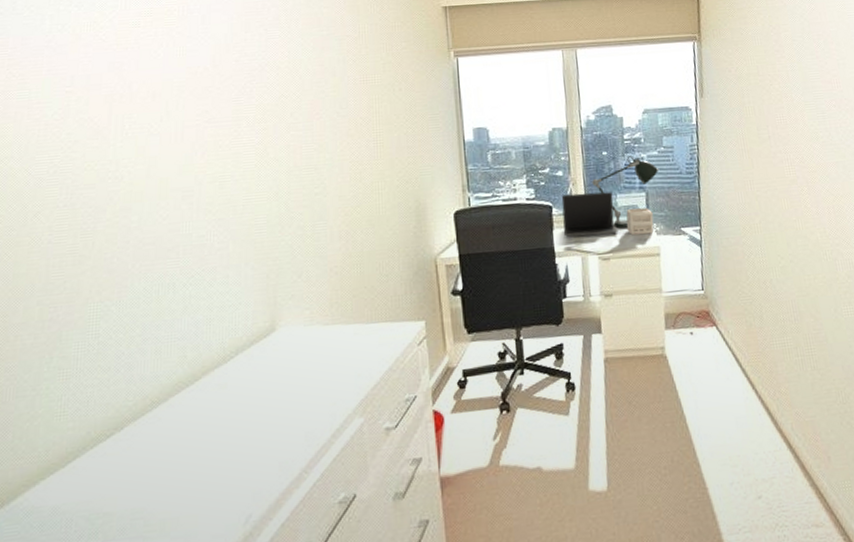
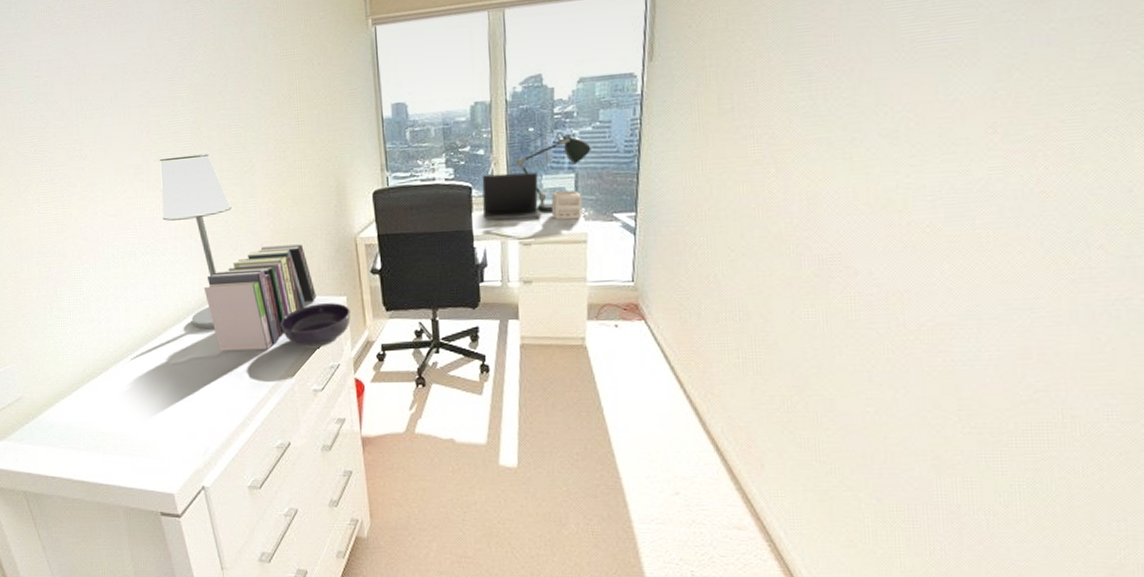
table lamp: none [213,175,298,369] -> present [160,153,232,329]
books: none [258,267,392,393] -> present [203,244,316,351]
bowl: none [349,328,429,381] -> present [280,303,351,348]

